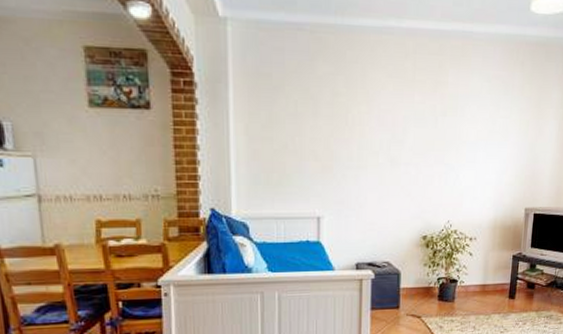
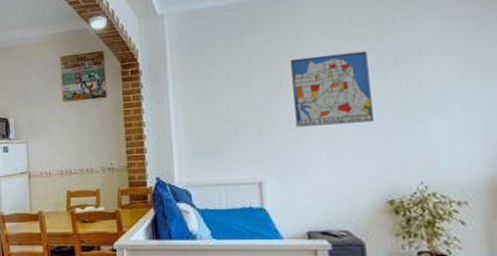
wall art: none [356,95,423,166] -> present [291,50,373,127]

